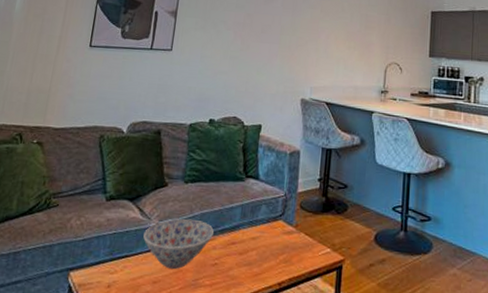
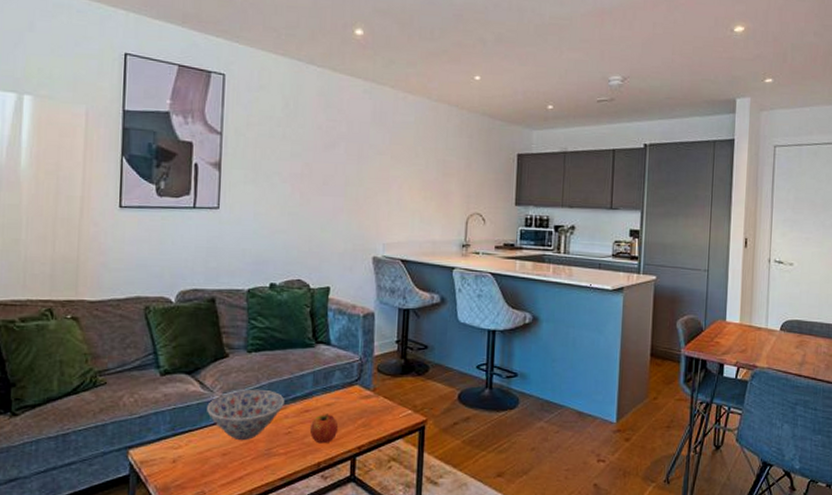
fruit: none [234,247,262,278] -> present [309,414,339,444]

